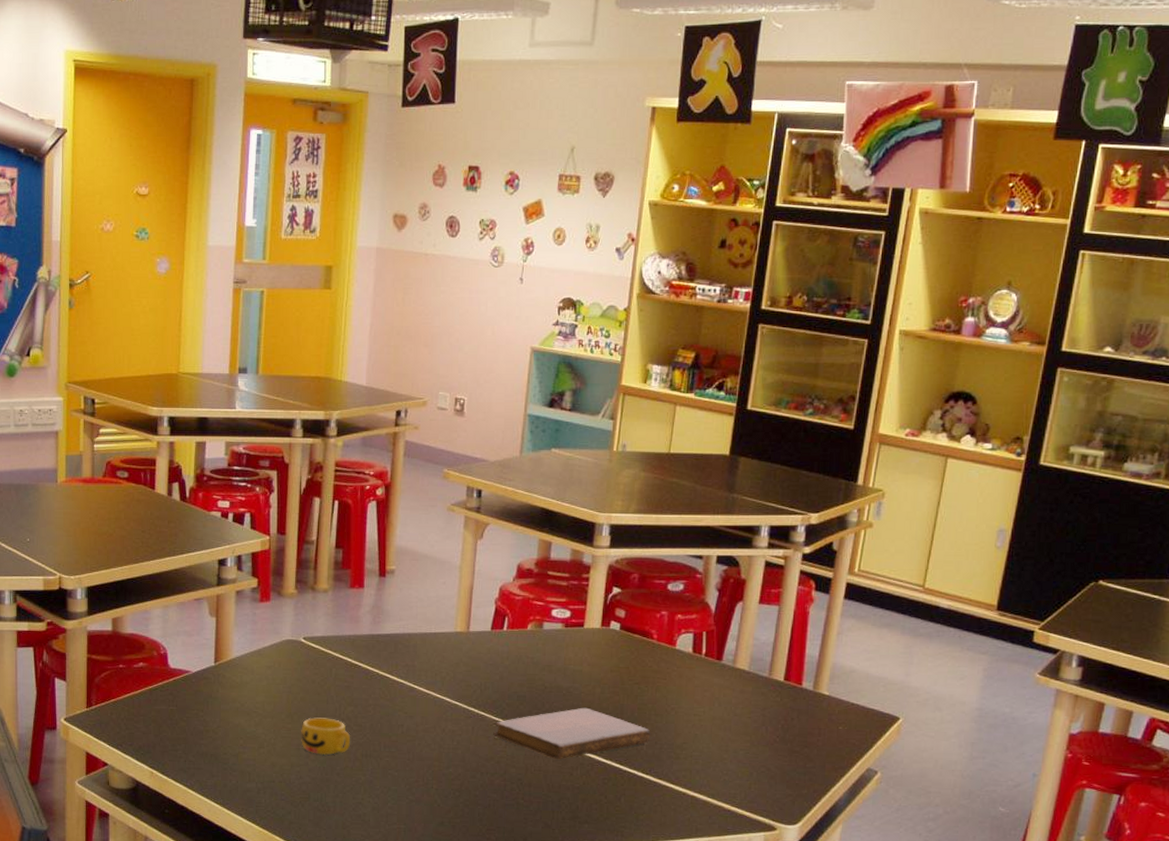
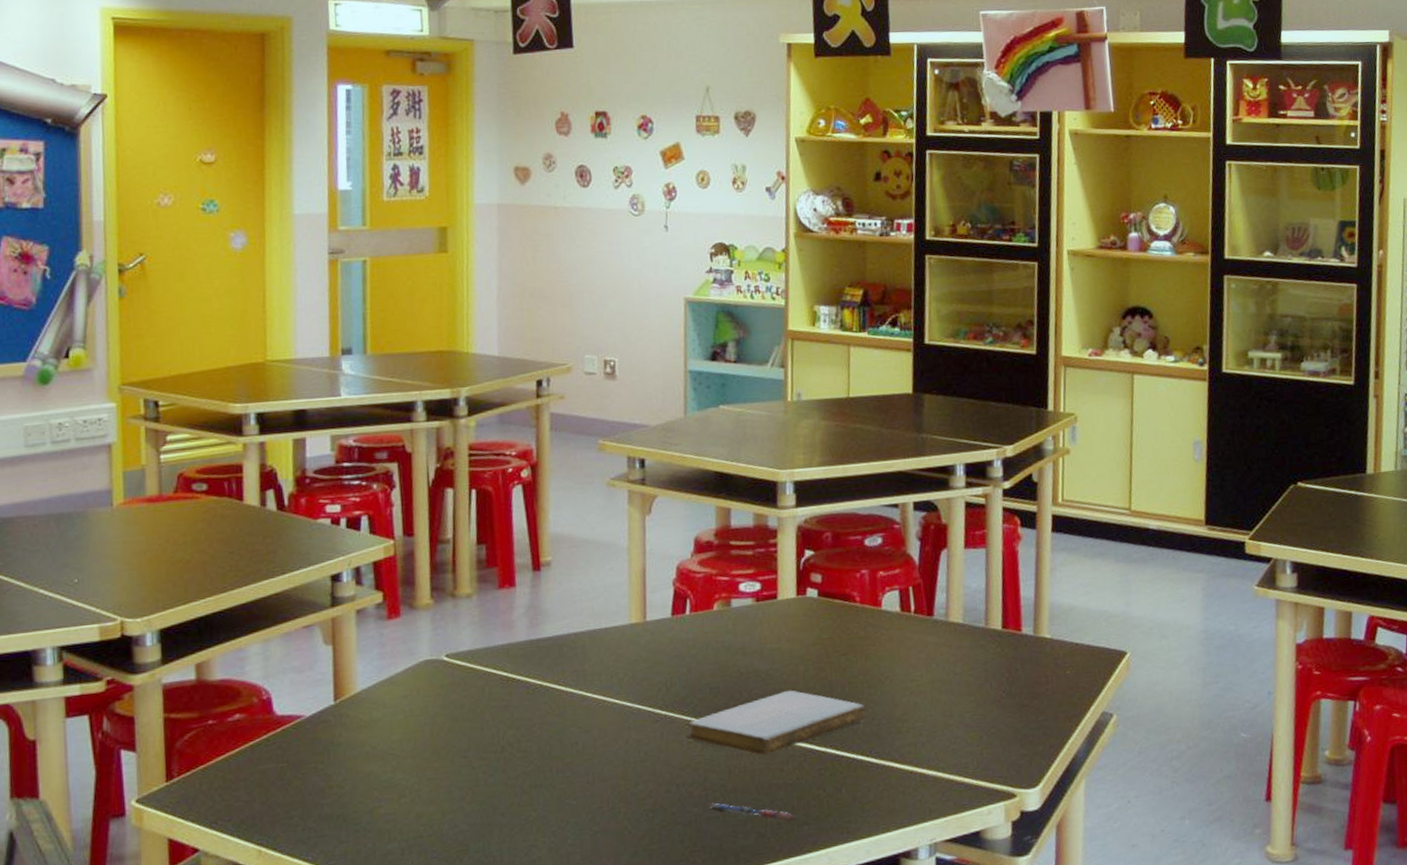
cup: present [301,717,351,755] -> none [451,747,515,794]
pen: none [507,793,578,818] -> present [710,803,796,822]

